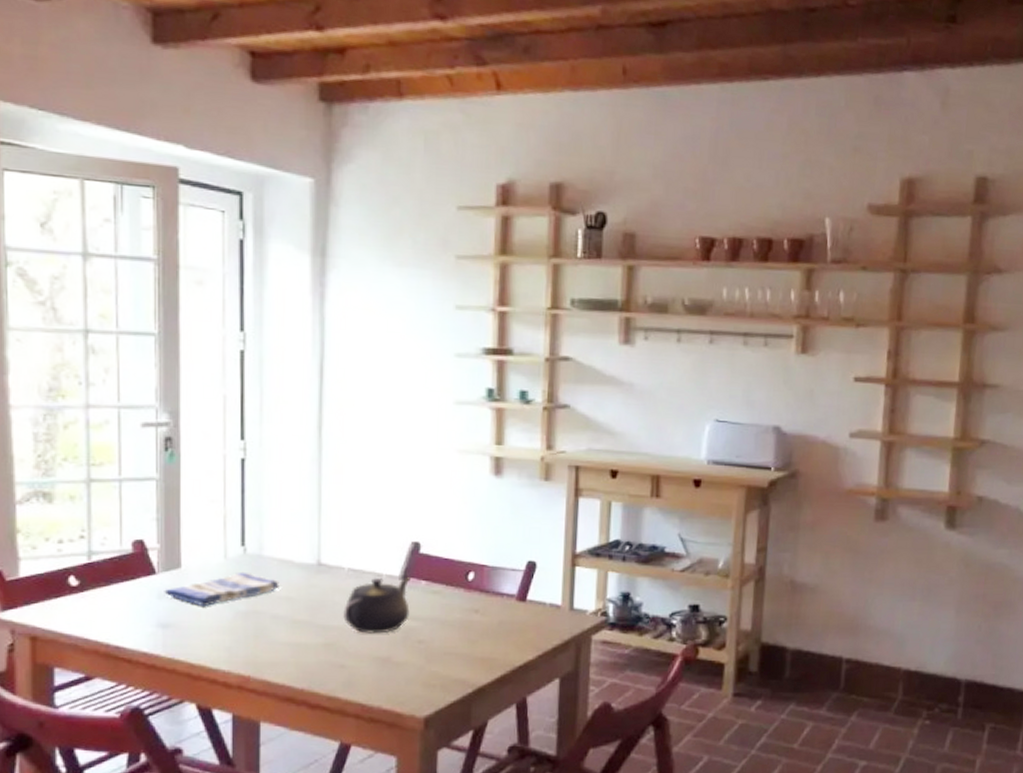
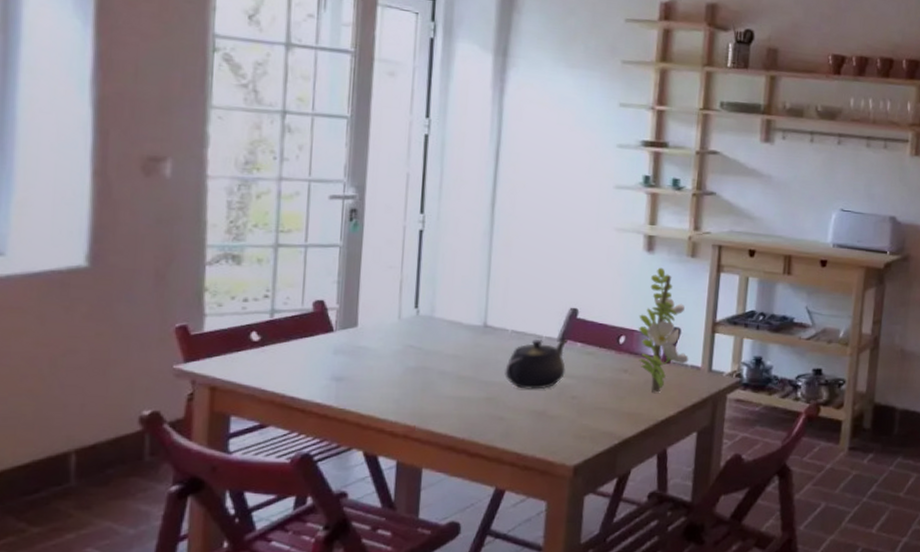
dish towel: present [164,571,280,606] -> none [340,331,448,362]
flower: none [488,493,547,635] -> present [639,267,689,393]

